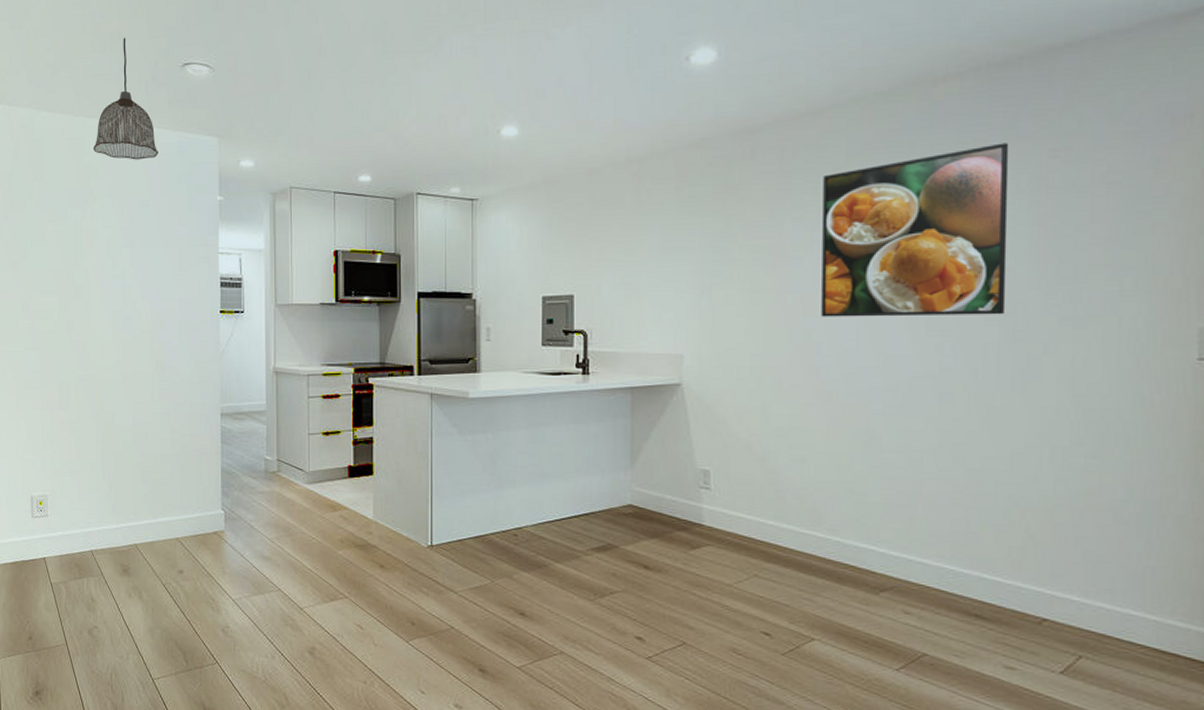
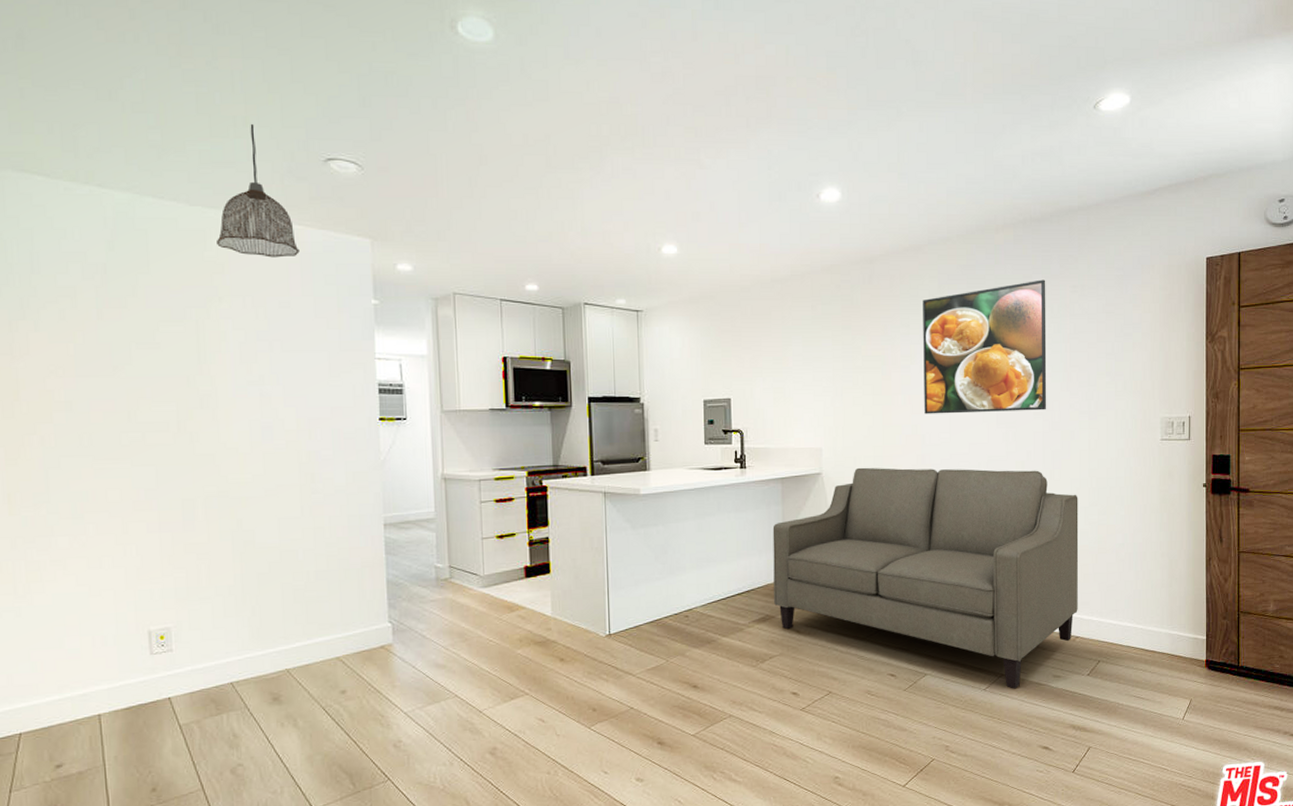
sofa: none [618,379,1053,676] -> present [772,467,1079,689]

